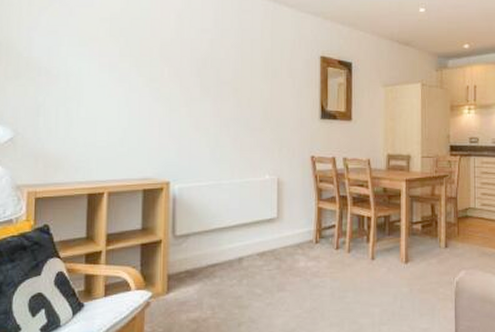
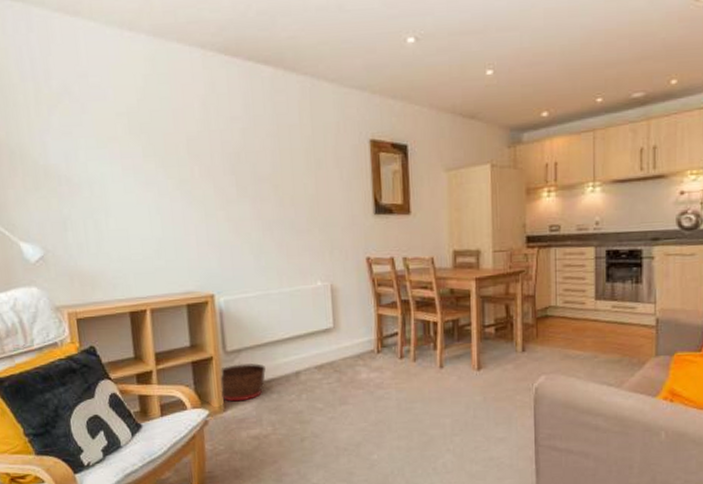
basket: none [165,248,210,285] -> present [220,363,266,402]

